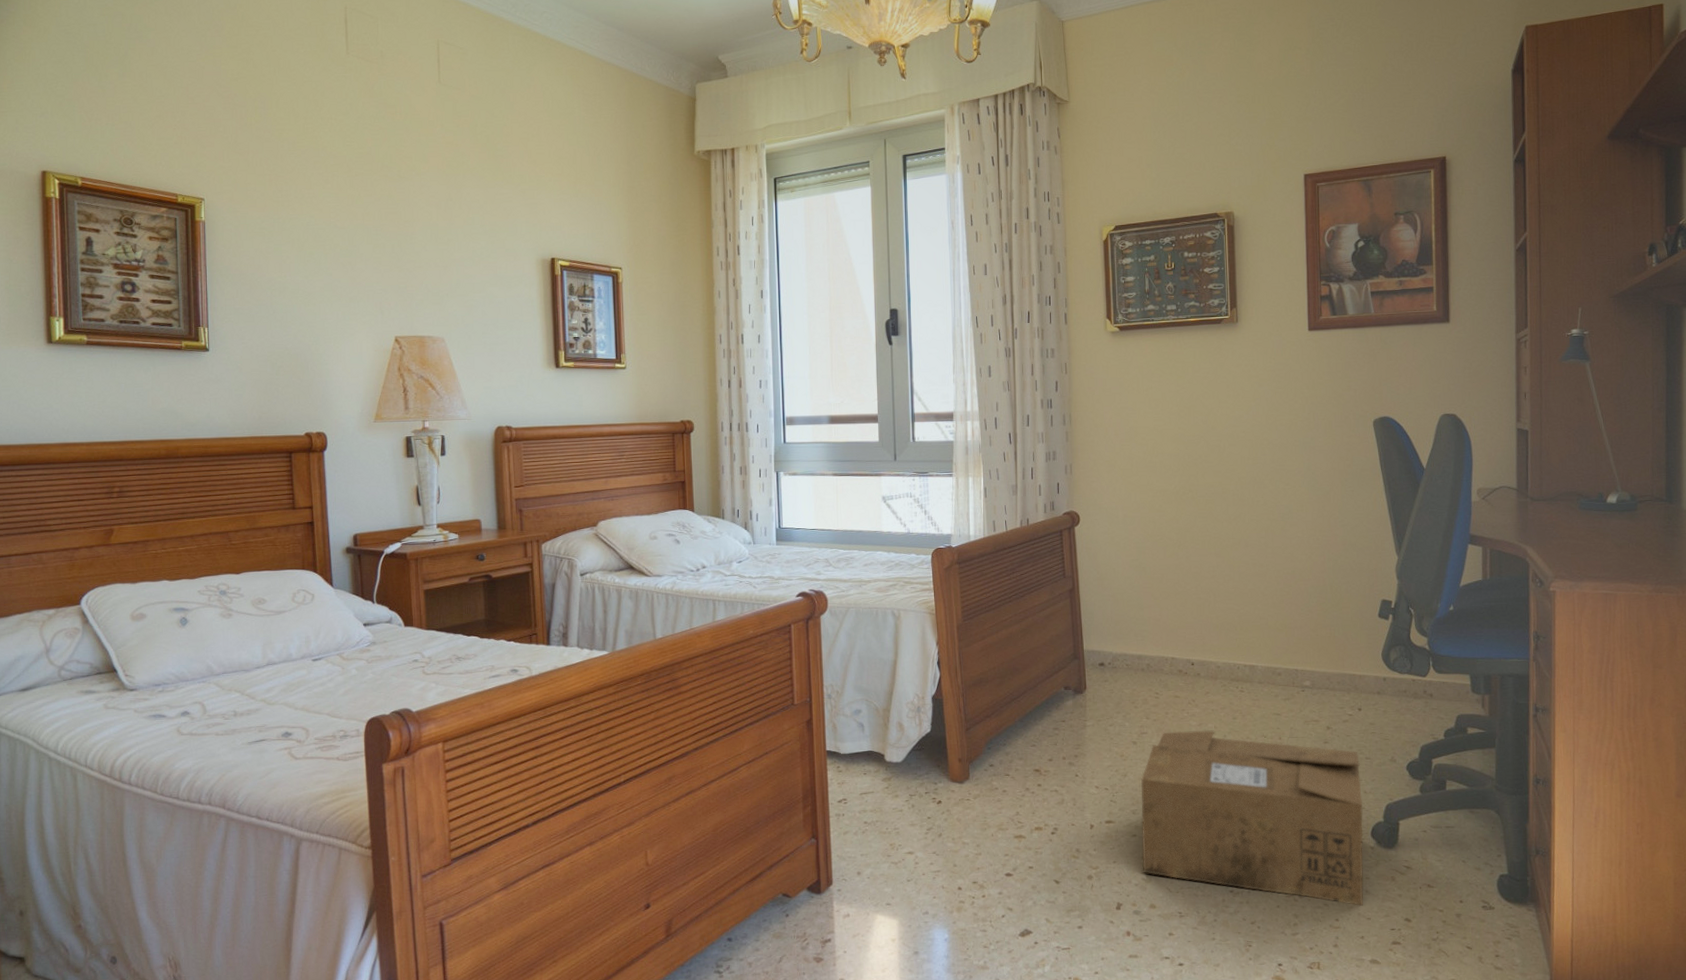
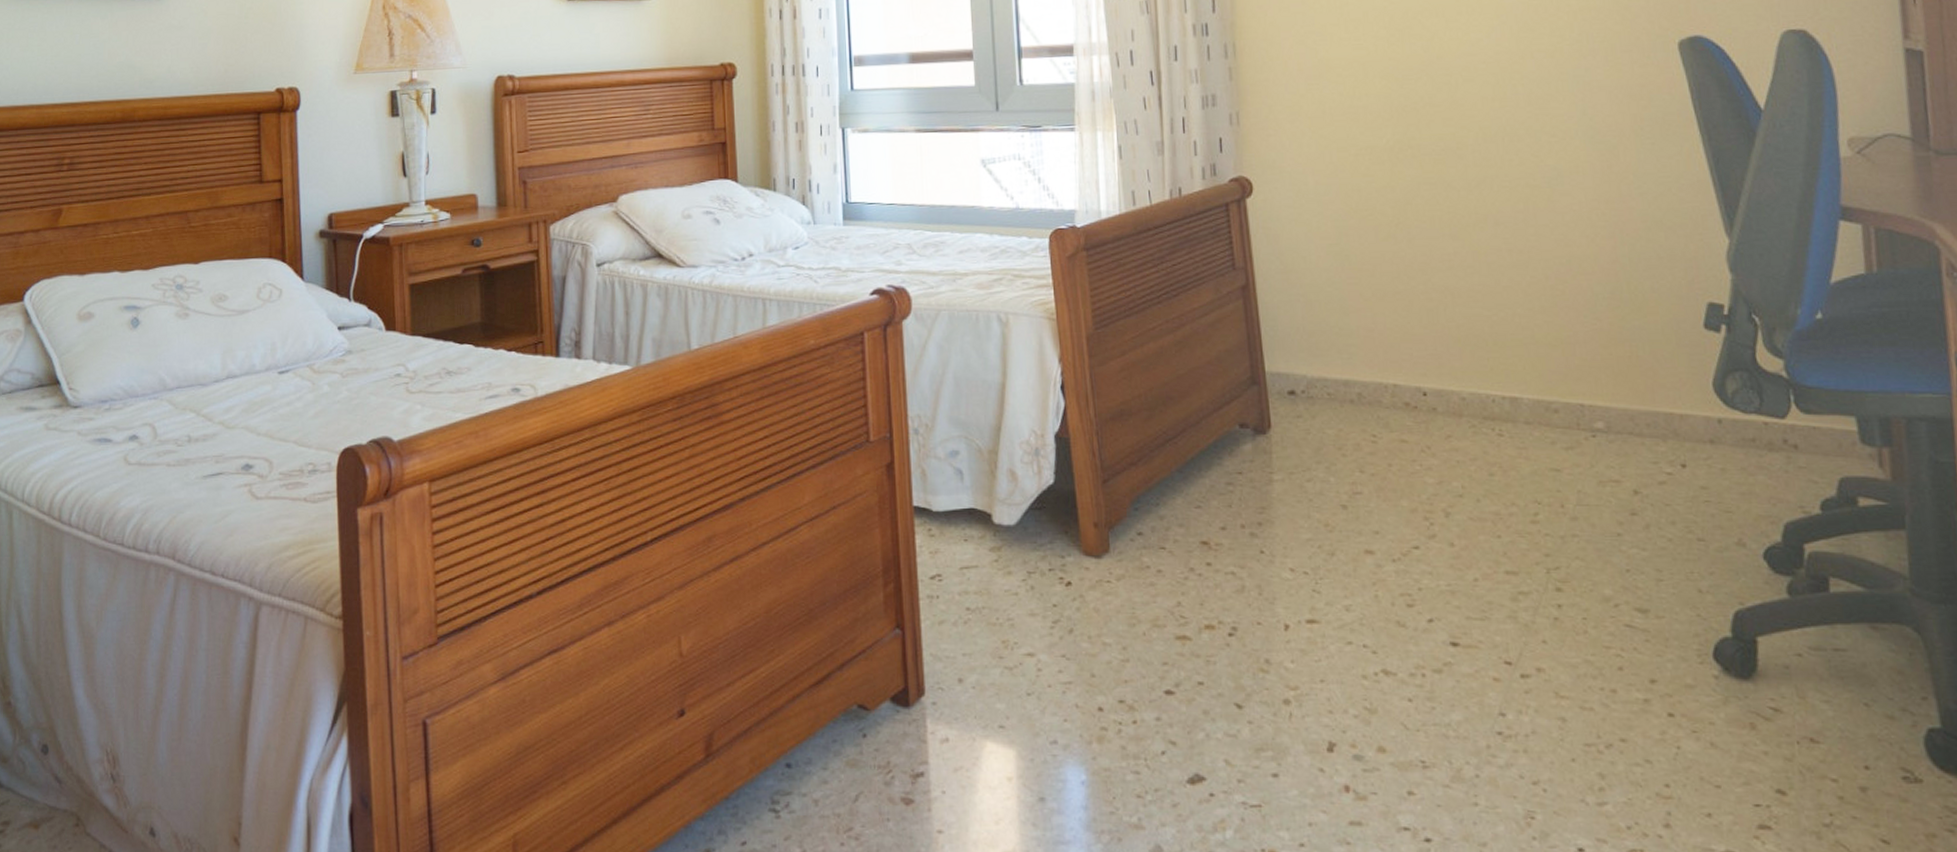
cardboard box: present [1141,730,1364,906] -> none [1356,492,1707,766]

